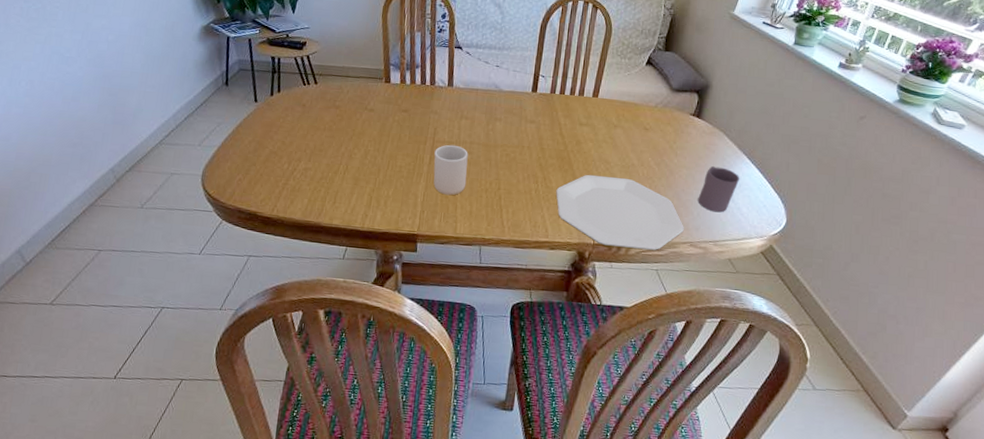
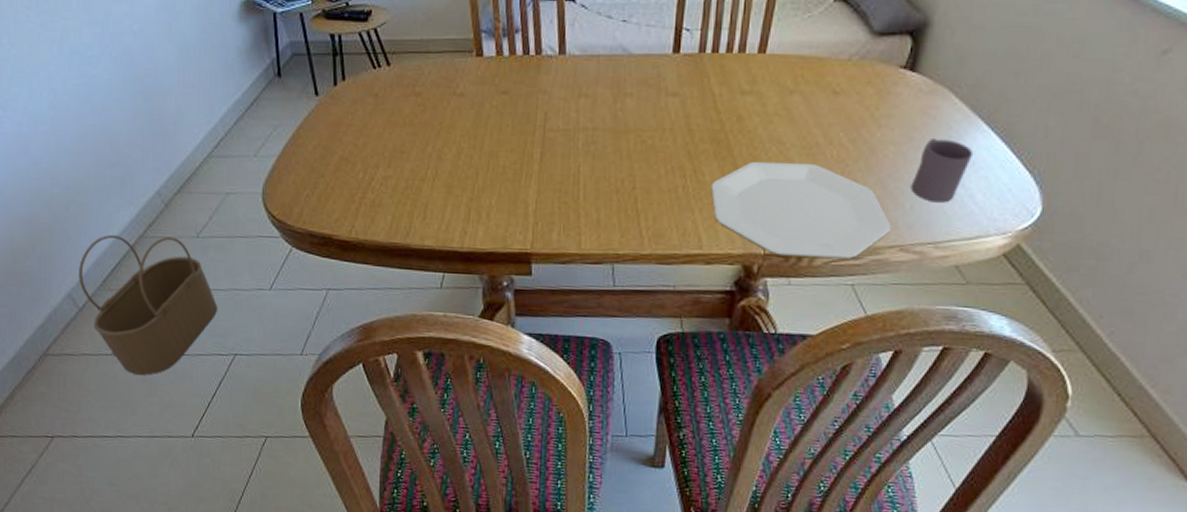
wicker basket: none [29,202,152,323] -> present [79,235,217,375]
cup: present [433,144,468,196] -> none [546,133,591,201]

